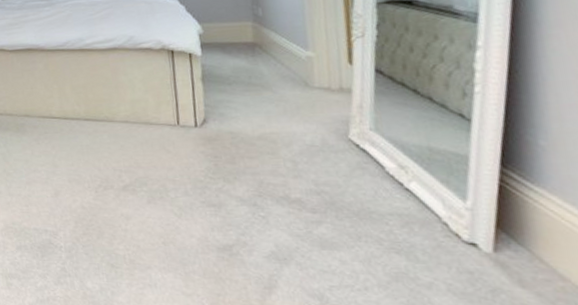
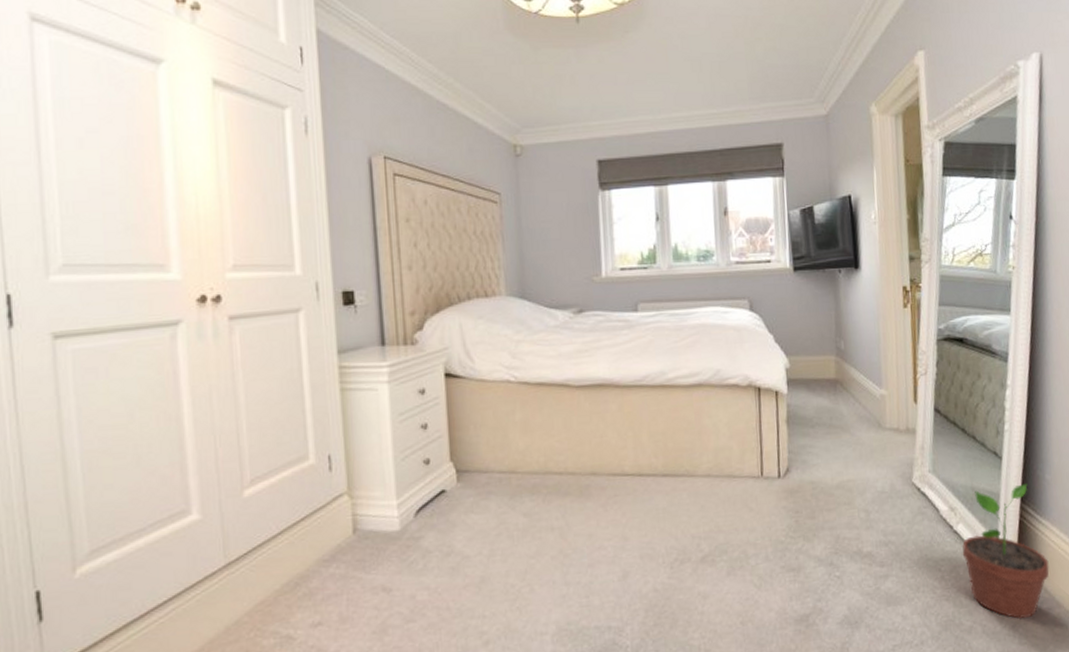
potted plant: none [416,148,547,285] -> present [962,483,1049,619]

